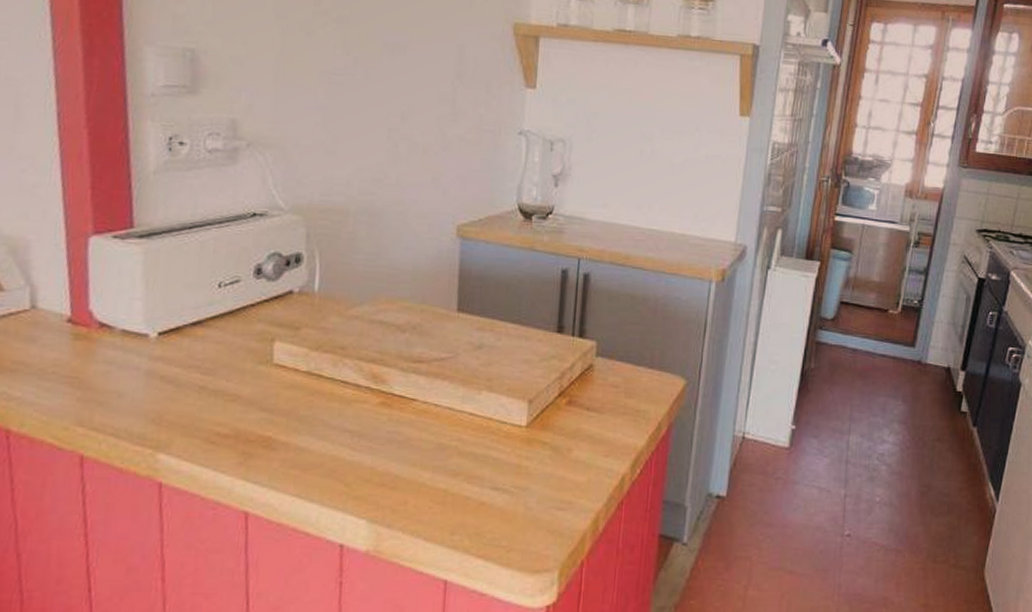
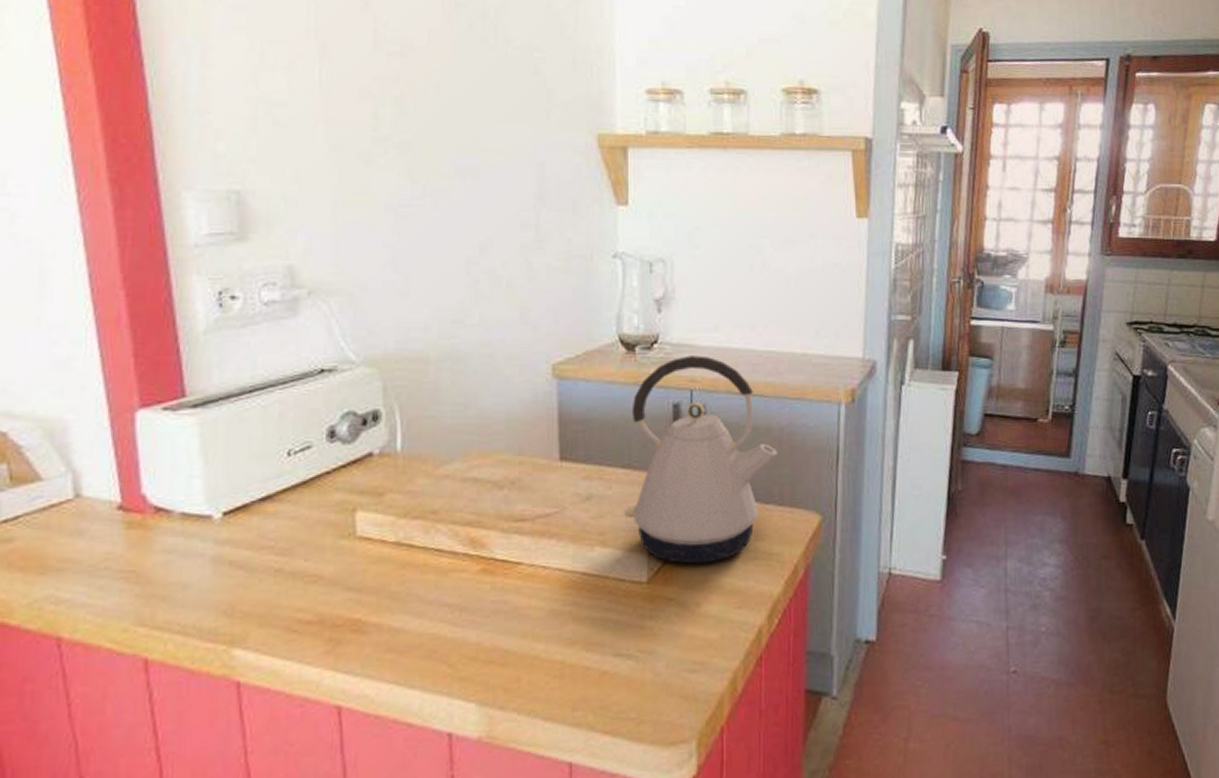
kettle: none [510,227,651,414] -> present [624,355,777,564]

